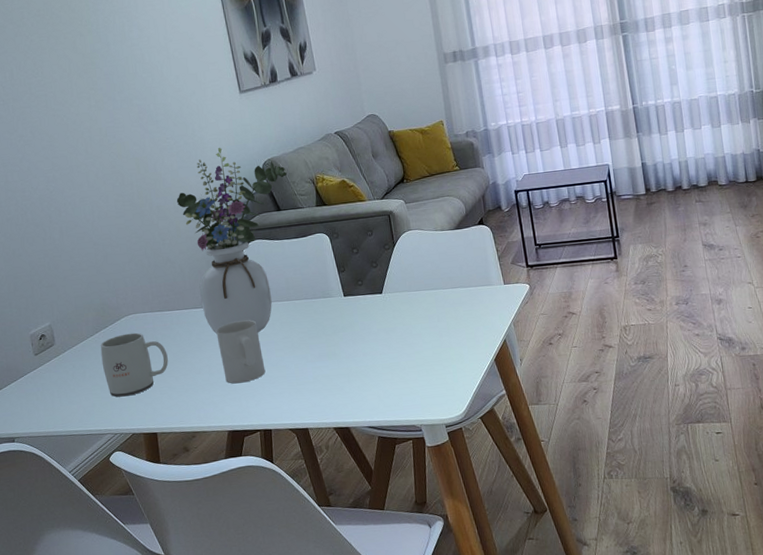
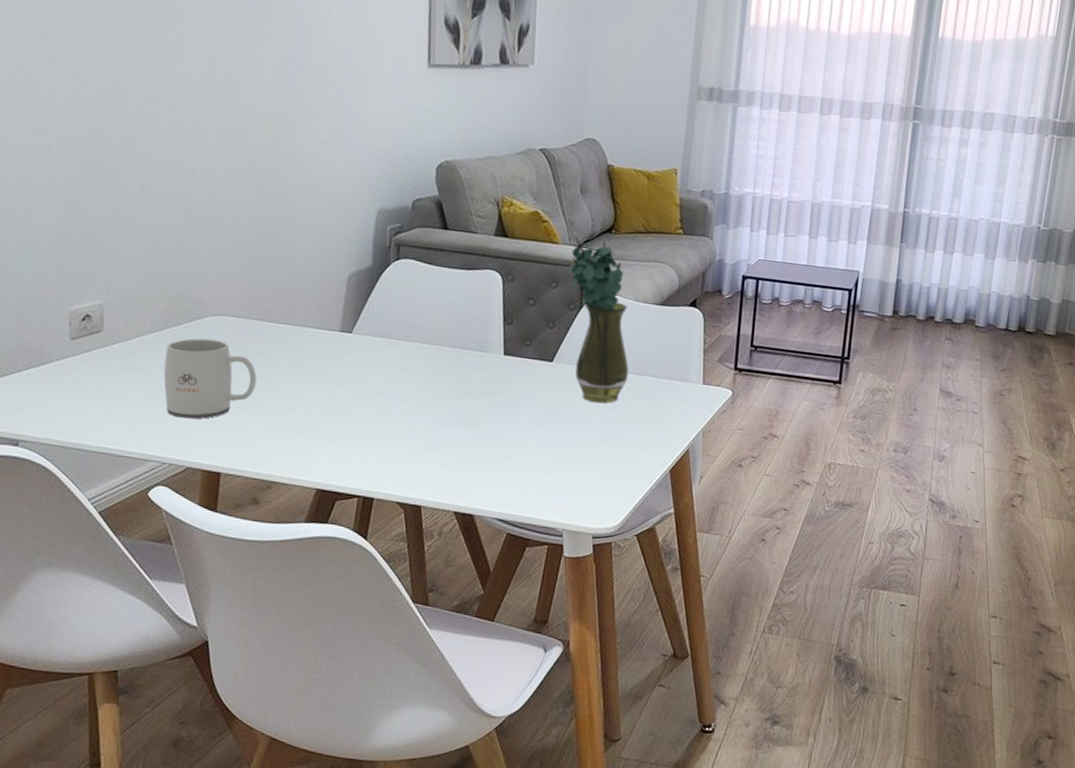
bouquet: present [176,147,287,334] -> none [312,129,467,376]
cup: present [216,320,266,384] -> none [327,354,384,434]
vase: none [377,190,444,318] -> present [567,236,629,403]

